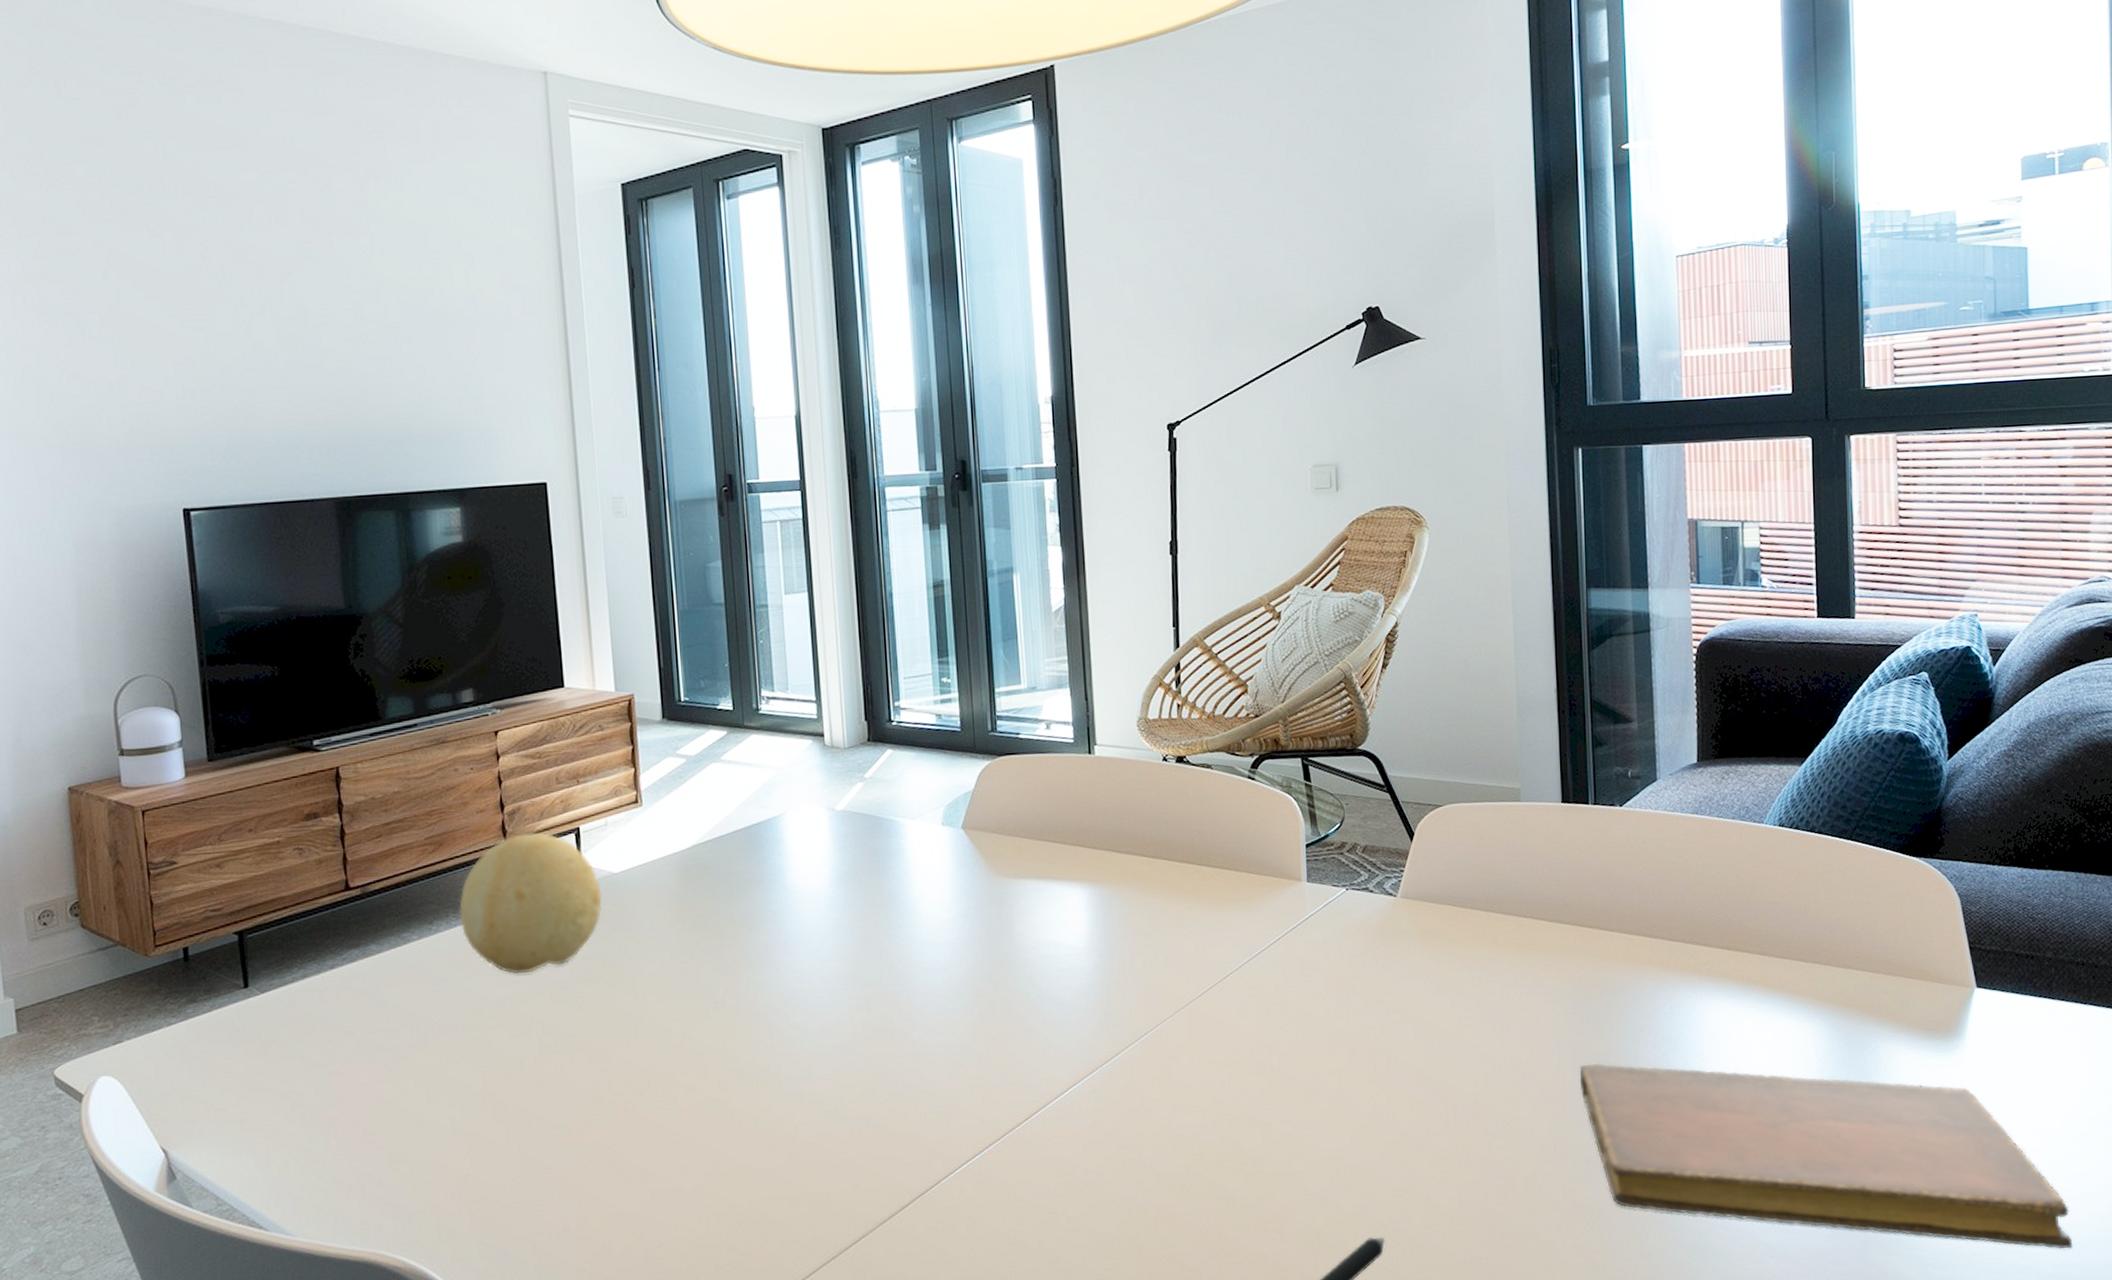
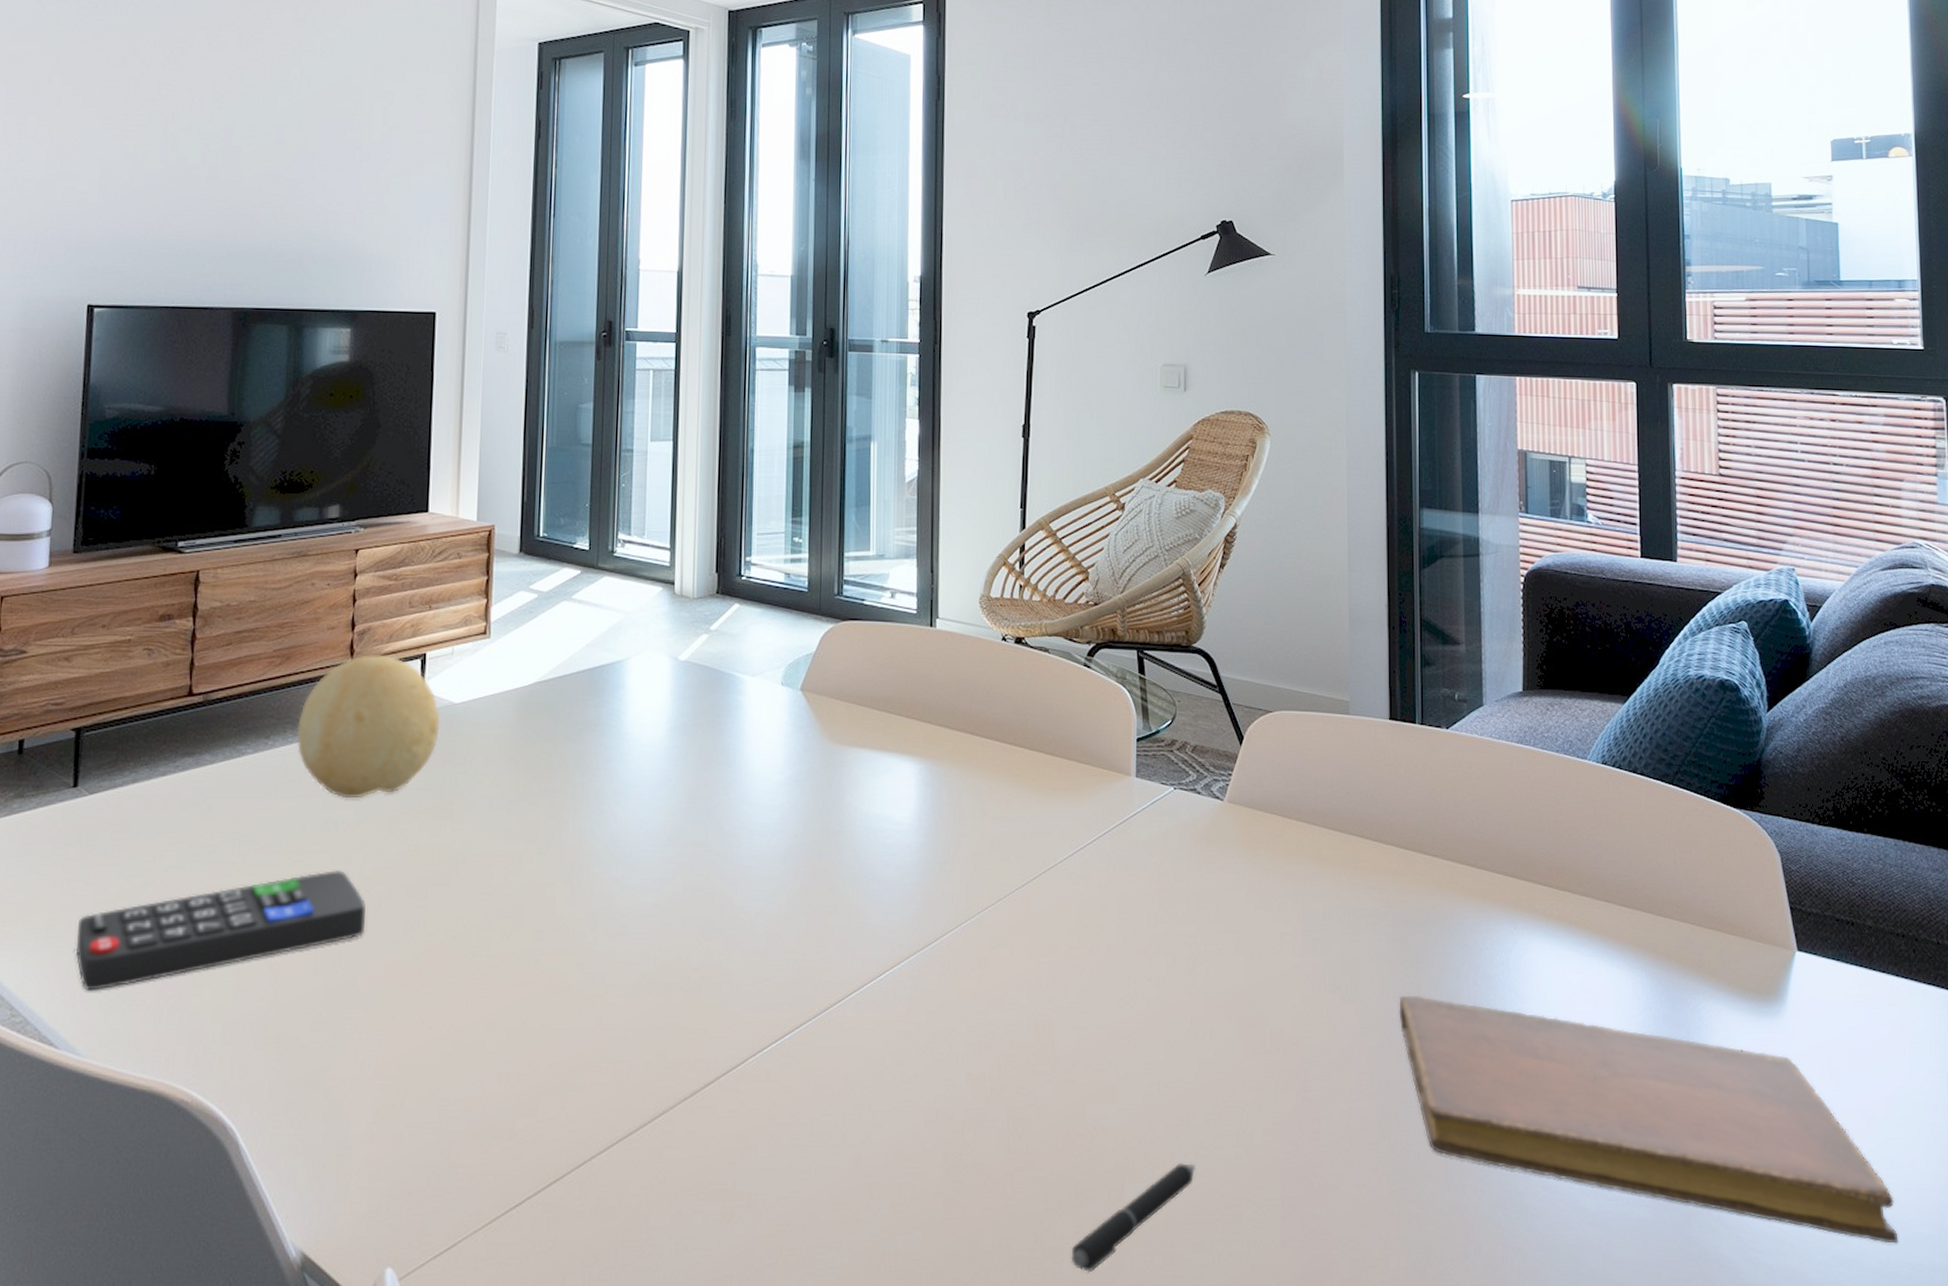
remote control: none [269,1042,551,1176] -> present [76,870,366,991]

